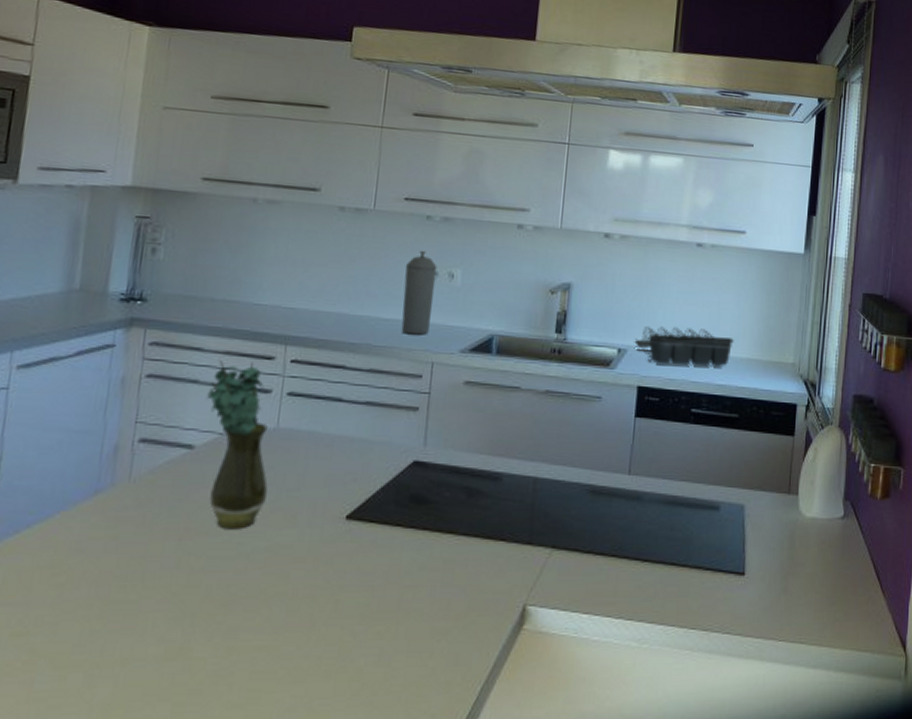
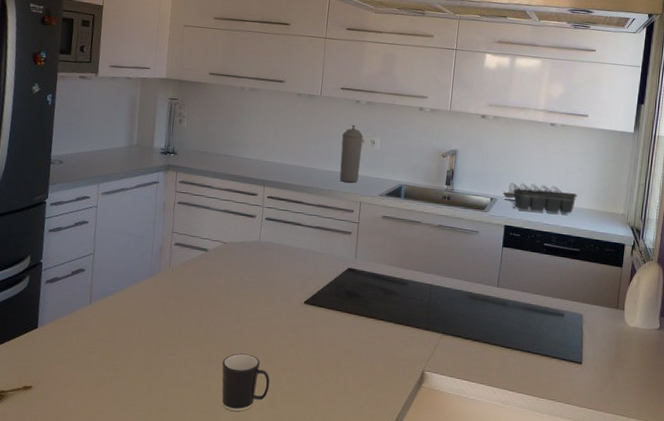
vase: present [207,361,268,530] -> none [215,195,254,305]
mug: none [211,604,291,698] -> present [221,353,270,412]

